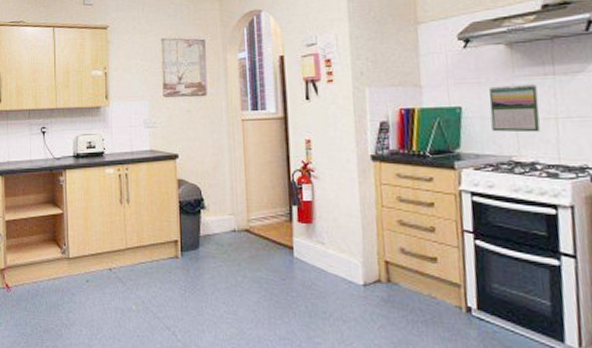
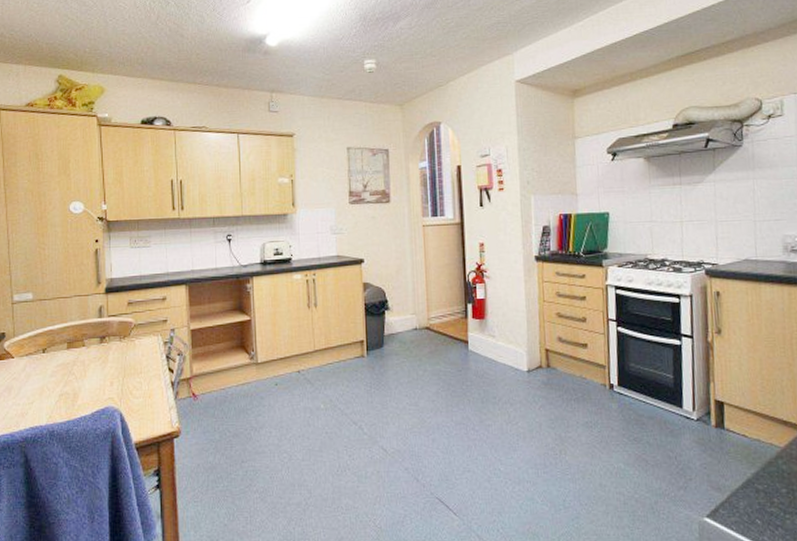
calendar: present [489,84,540,133] -> none [631,192,669,234]

